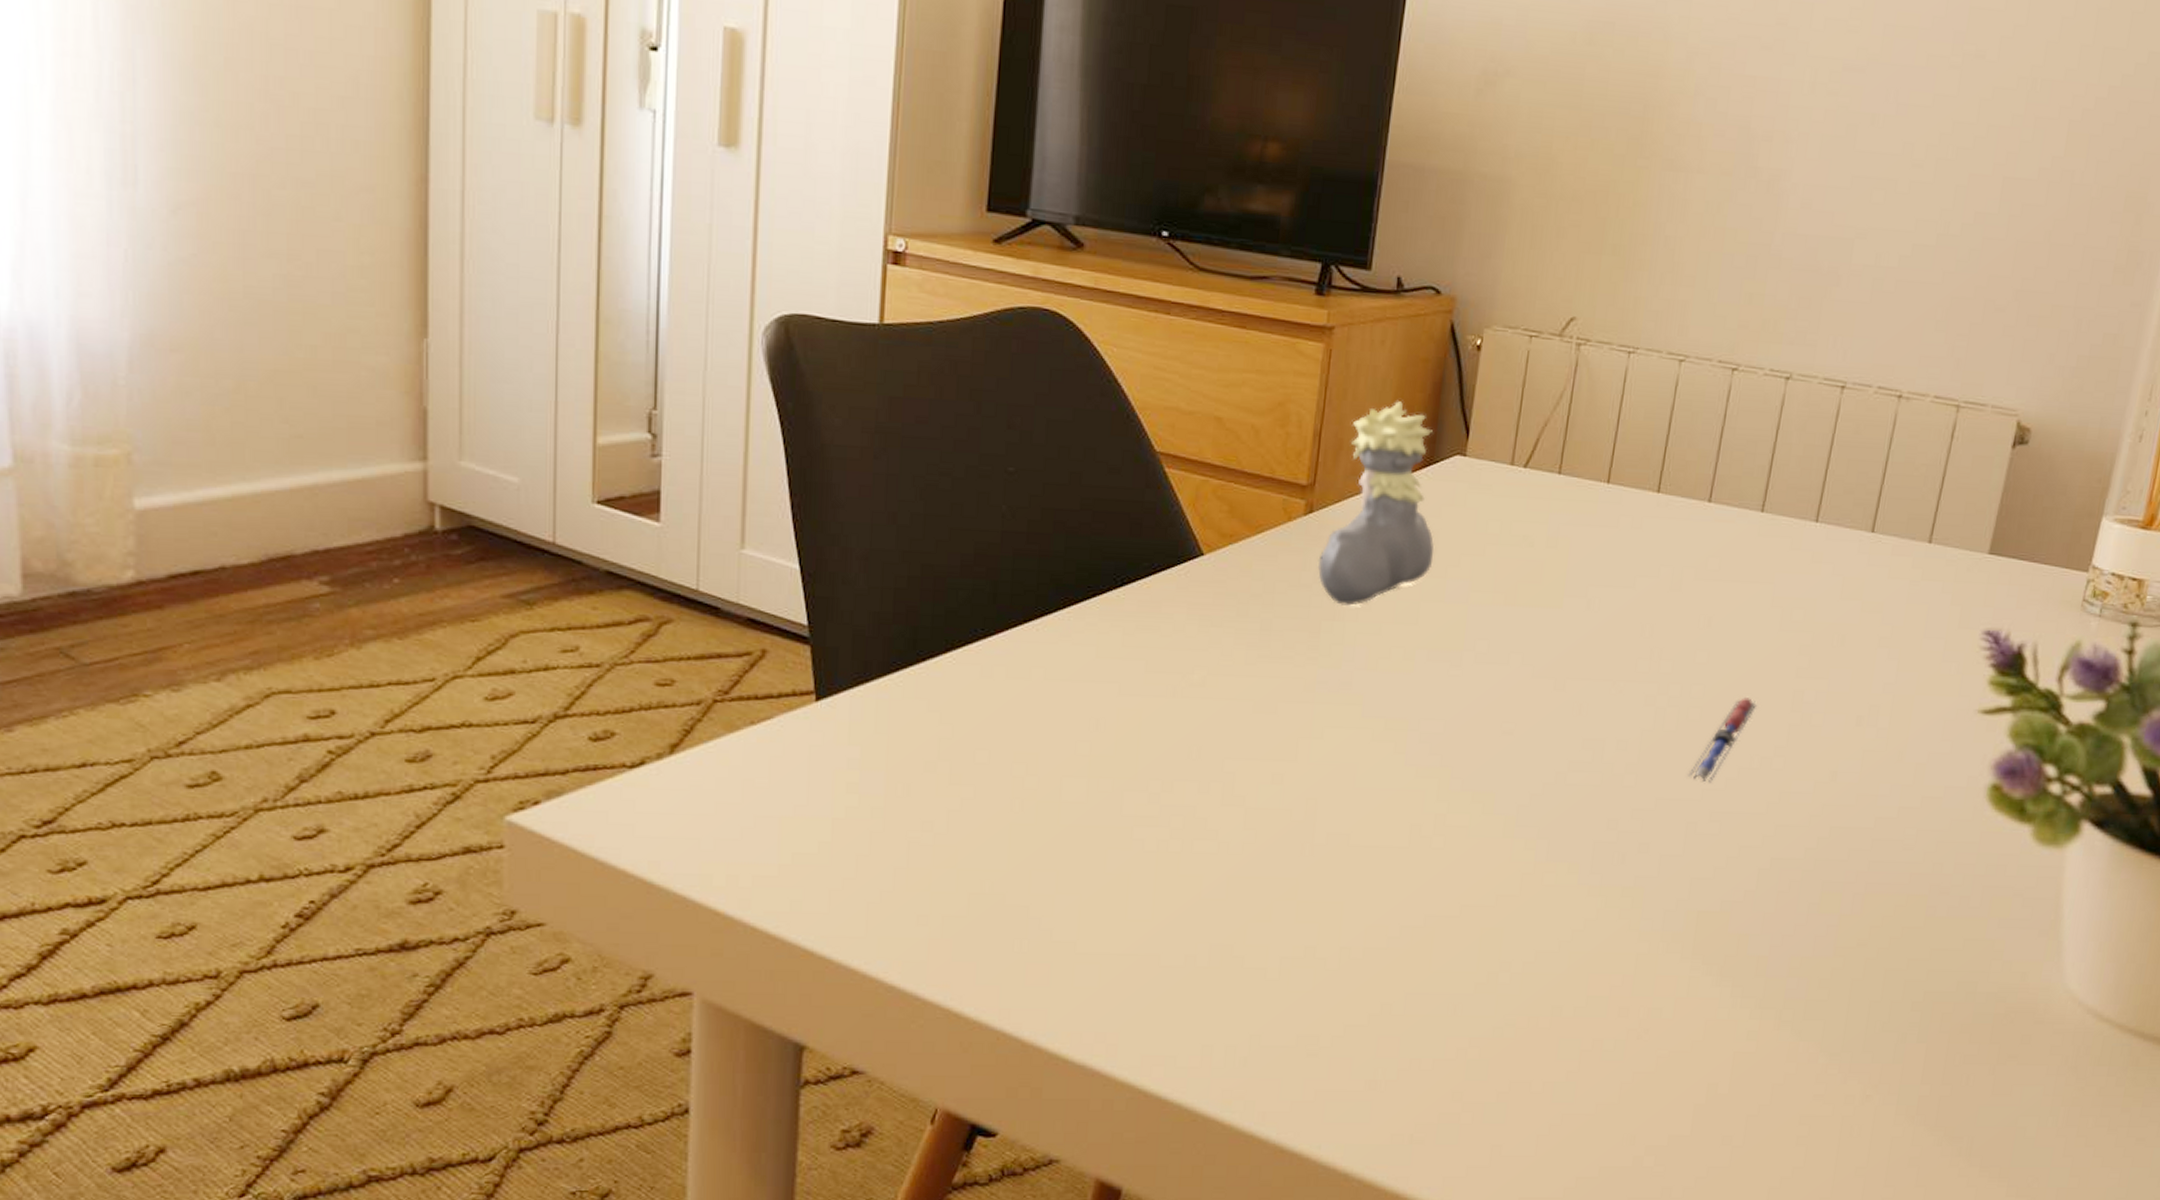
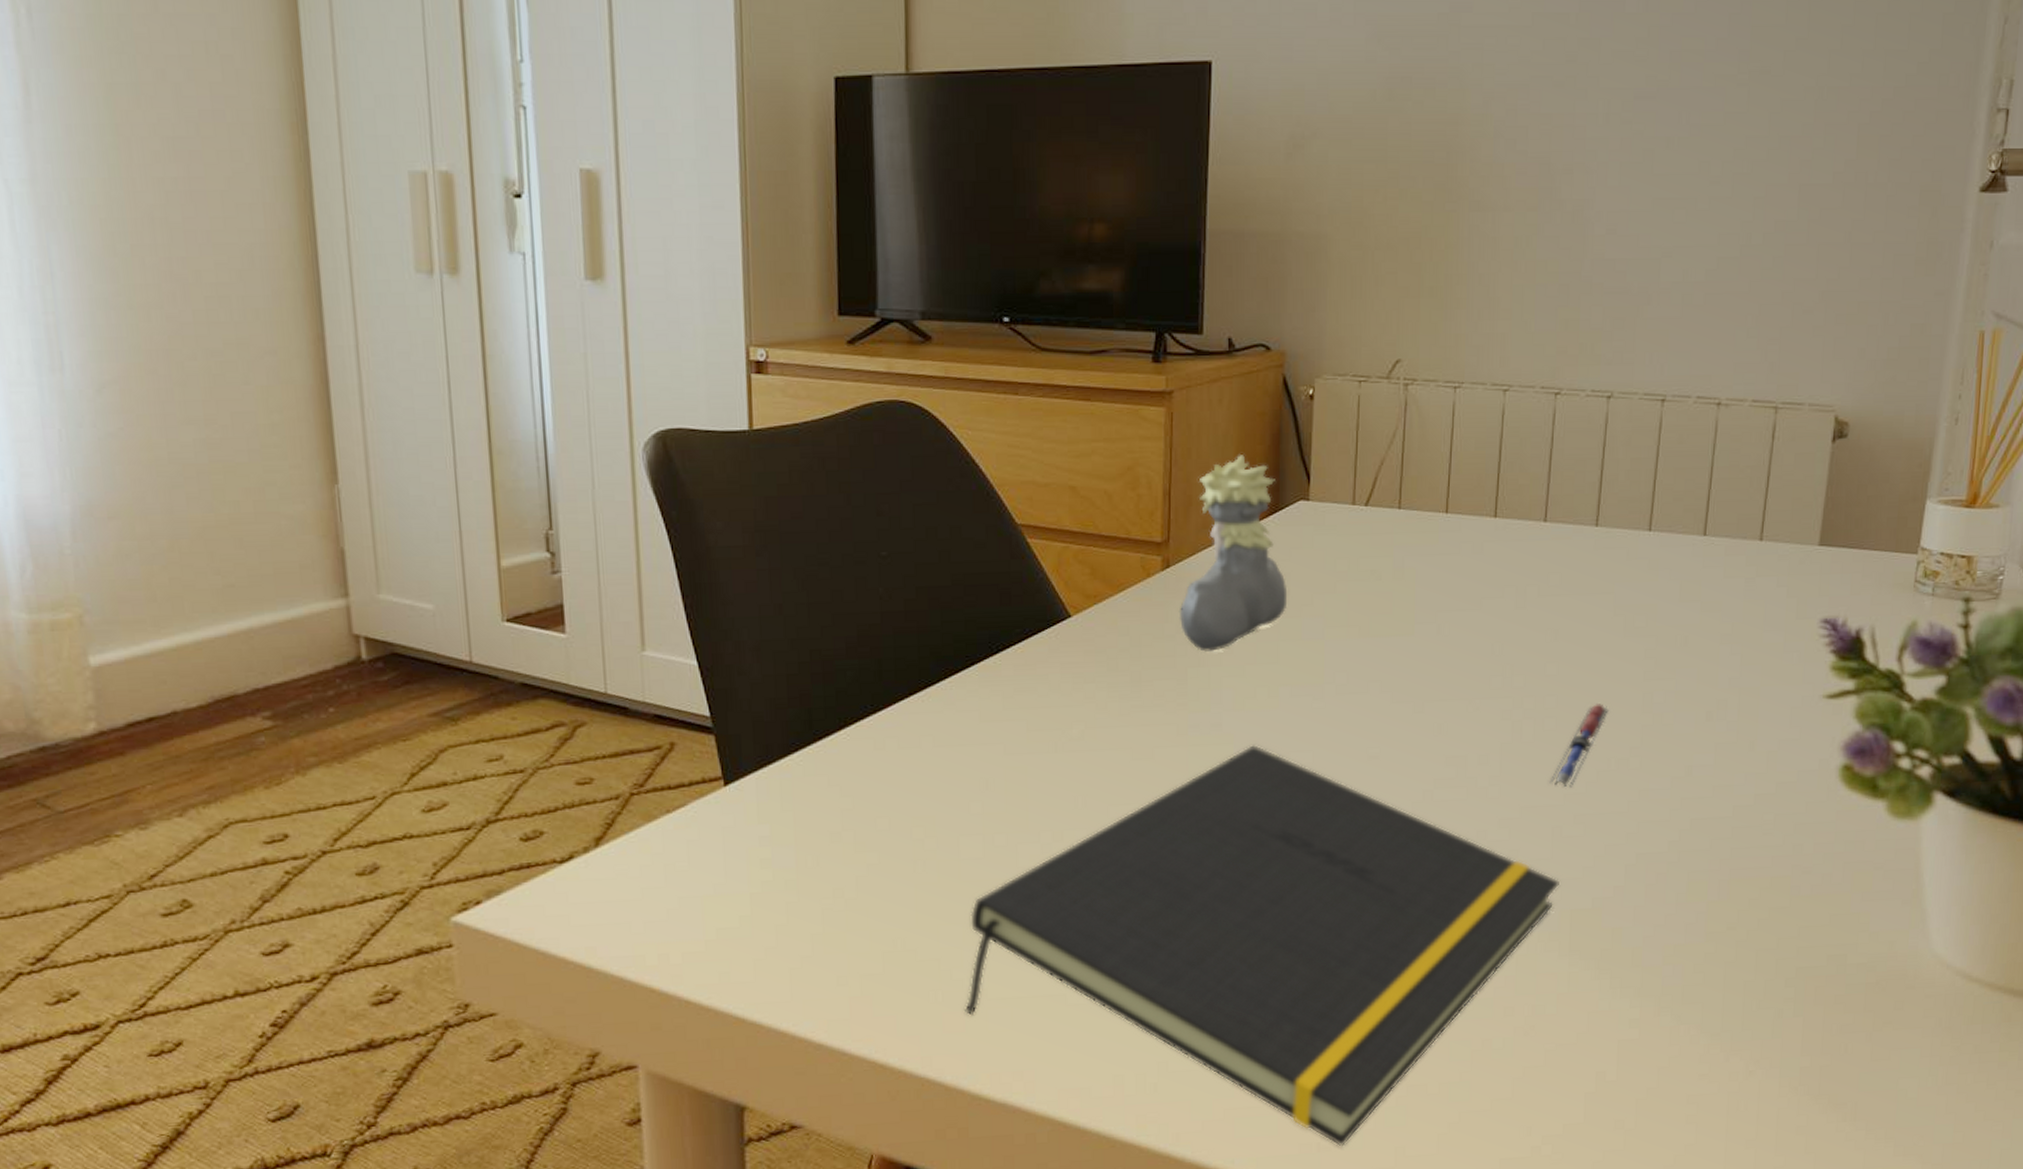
notepad: none [1049,708,1689,1141] -> present [963,745,1559,1147]

